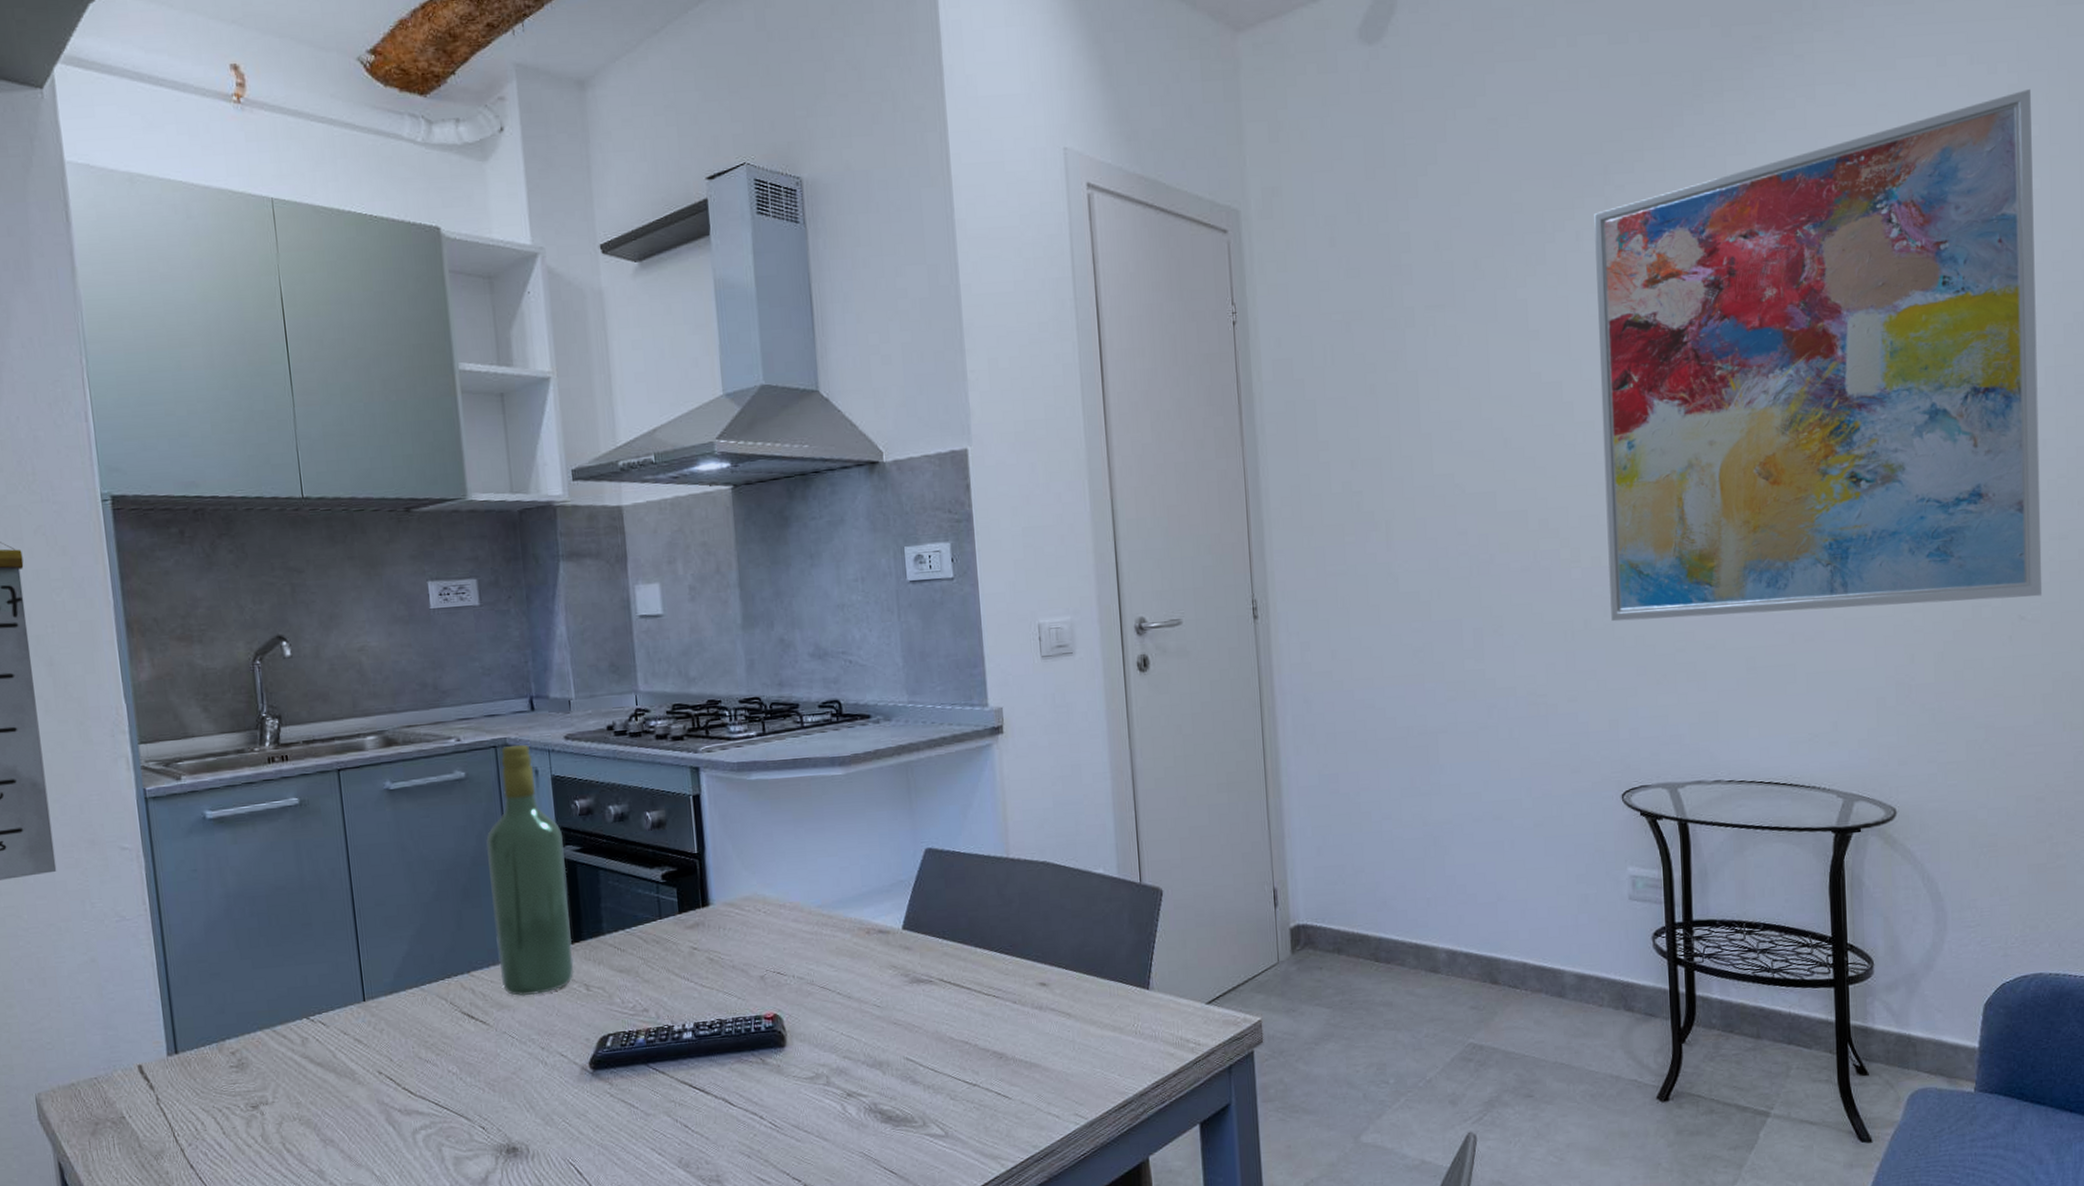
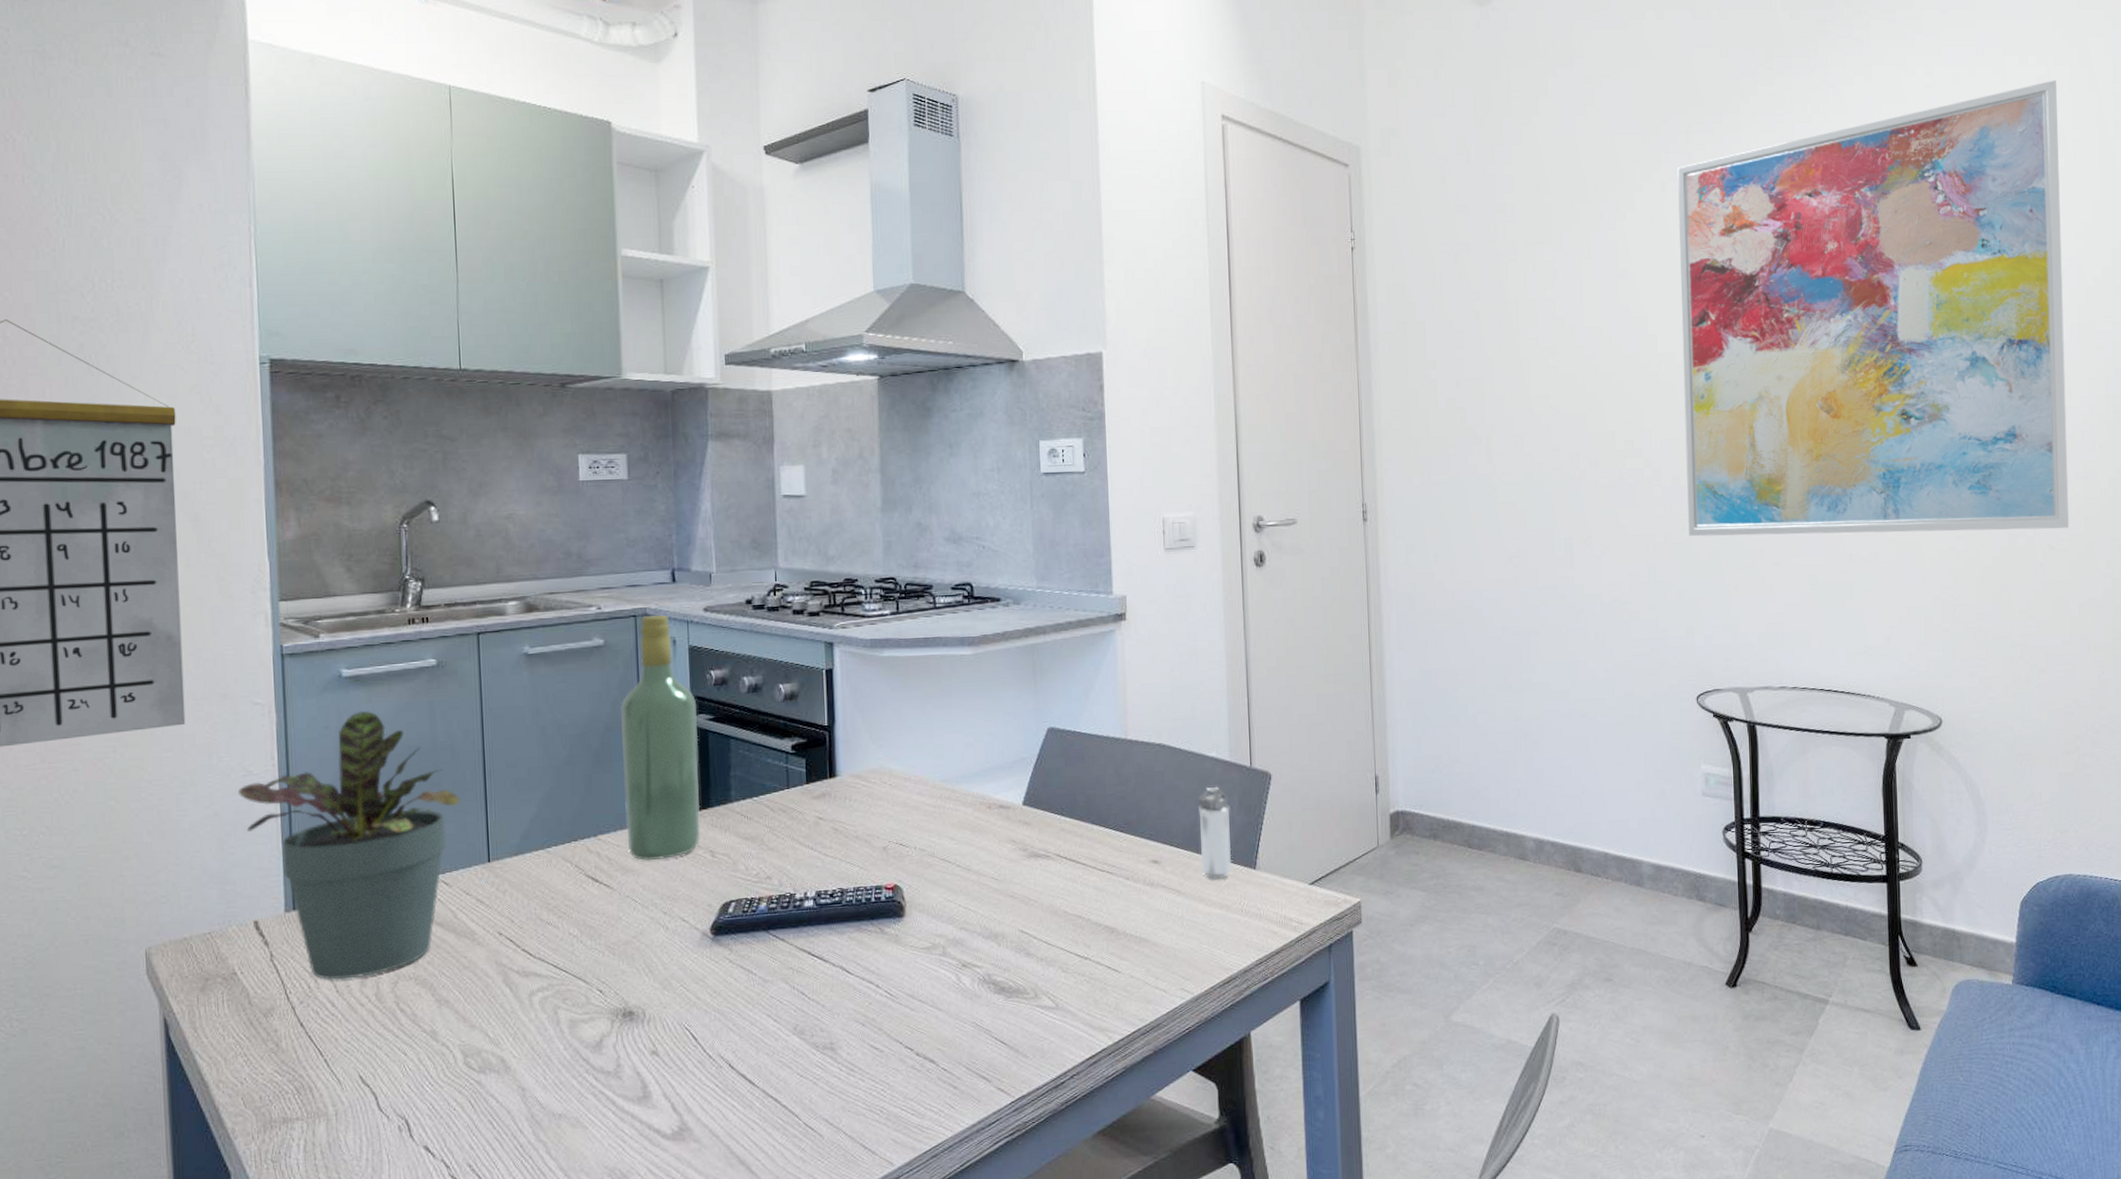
potted plant: none [113,852,332,1122] -> present [238,710,460,980]
shaker: none [1085,904,1124,1002] -> present [1197,786,1232,880]

